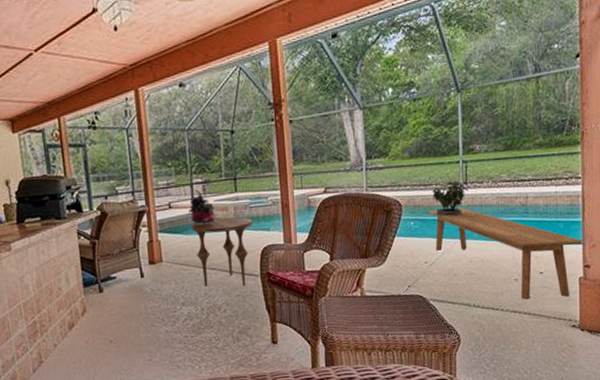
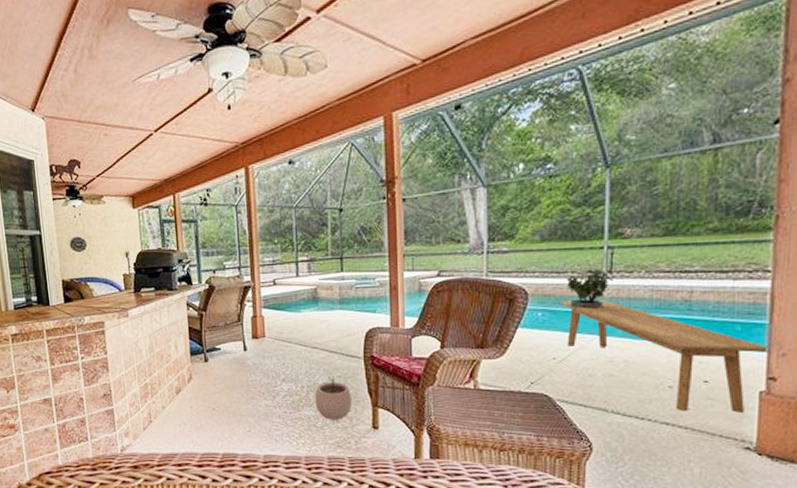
potted plant: present [189,190,215,226] -> none [293,268,319,304]
side table: present [191,217,254,287] -> none [295,297,359,368]
plant pot: none [215,296,251,340] -> present [315,376,352,420]

